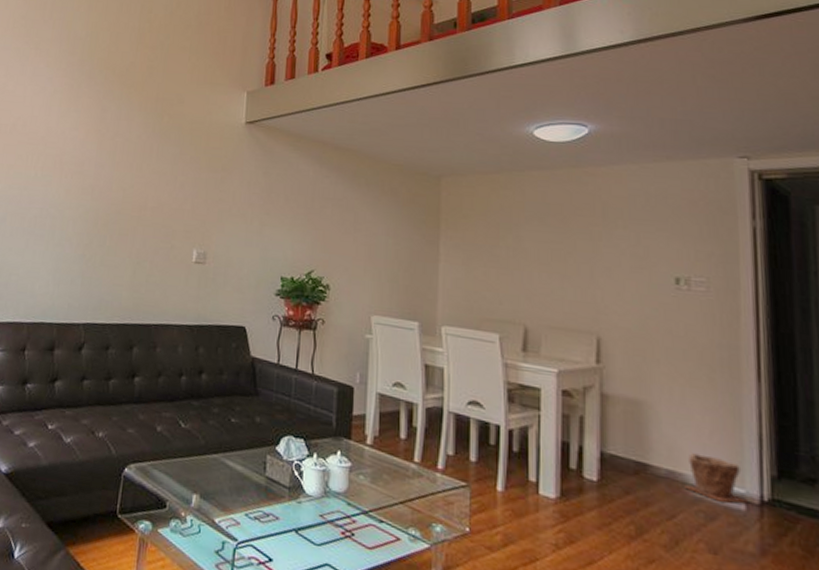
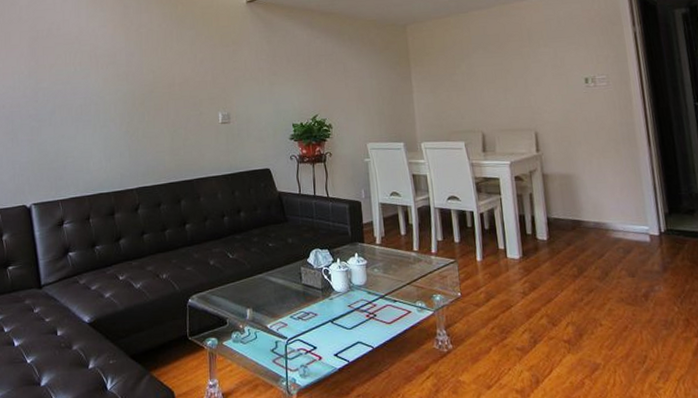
plant pot: present [684,453,747,504] -> none [607,206,651,238]

